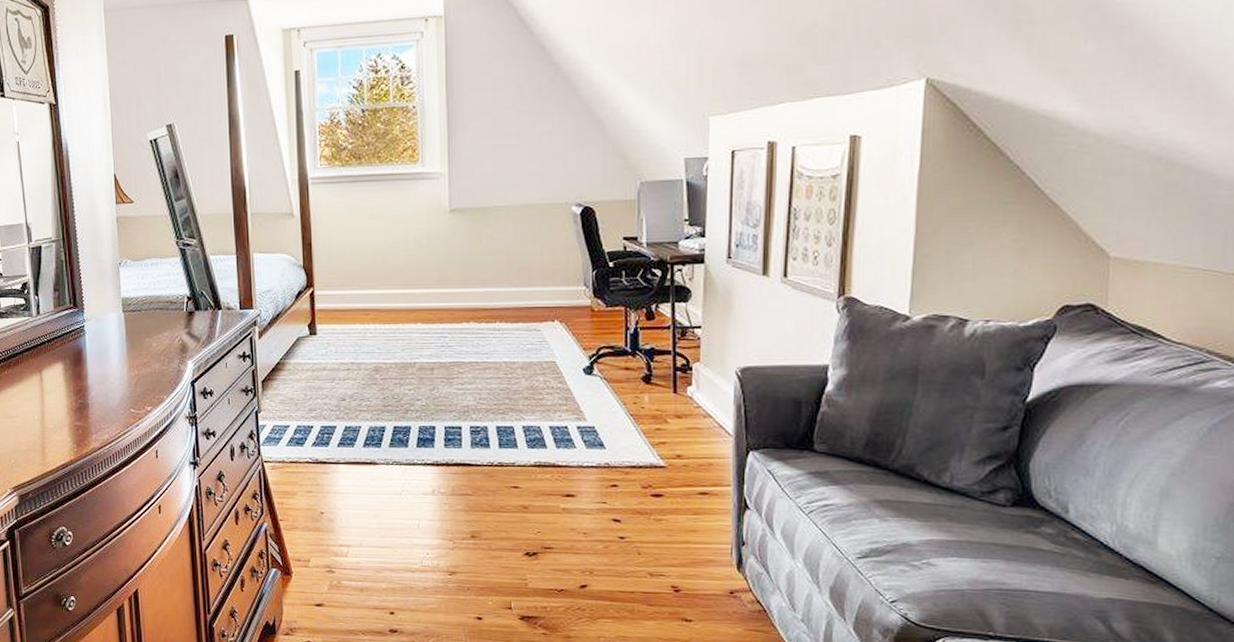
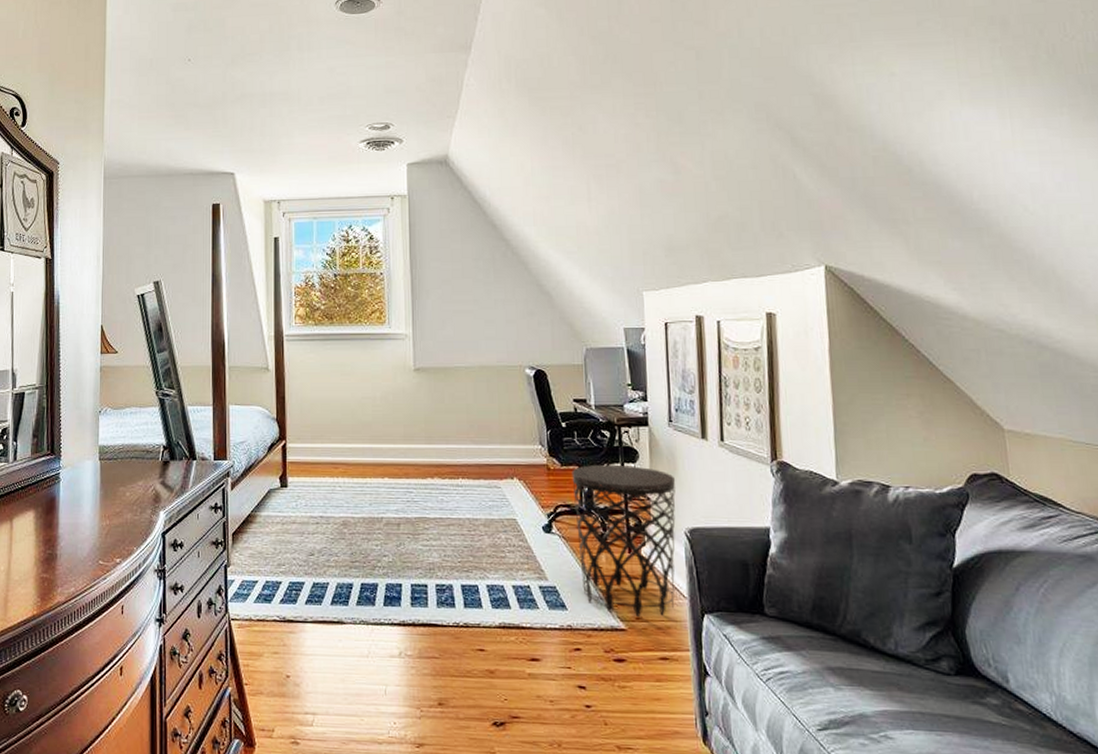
side table: none [617,305,729,454] -> present [571,465,676,617]

